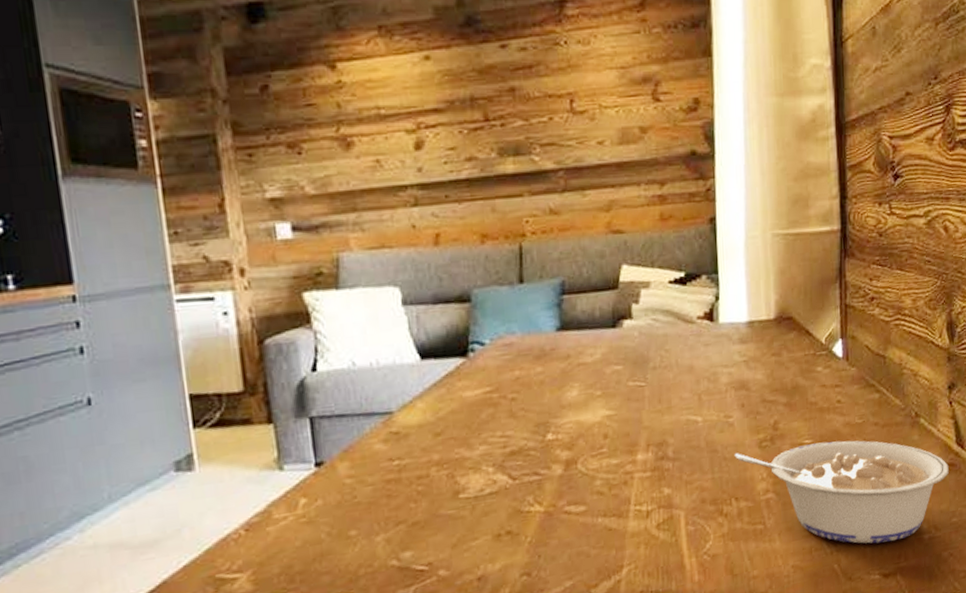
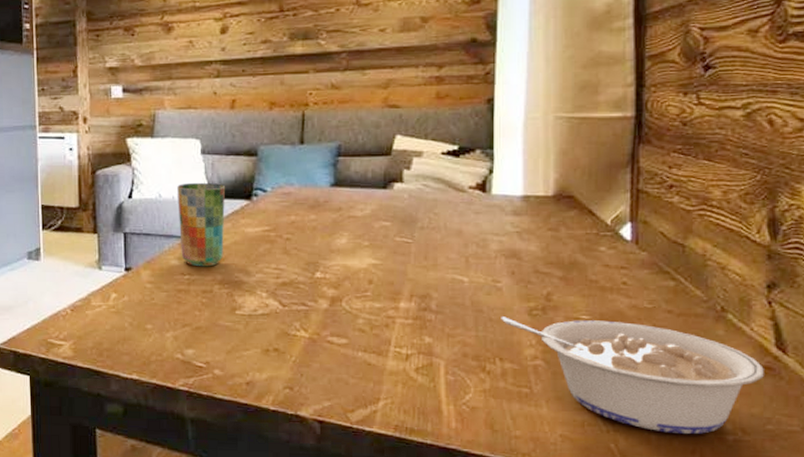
cup: none [375,340,439,448] -> present [177,182,226,267]

